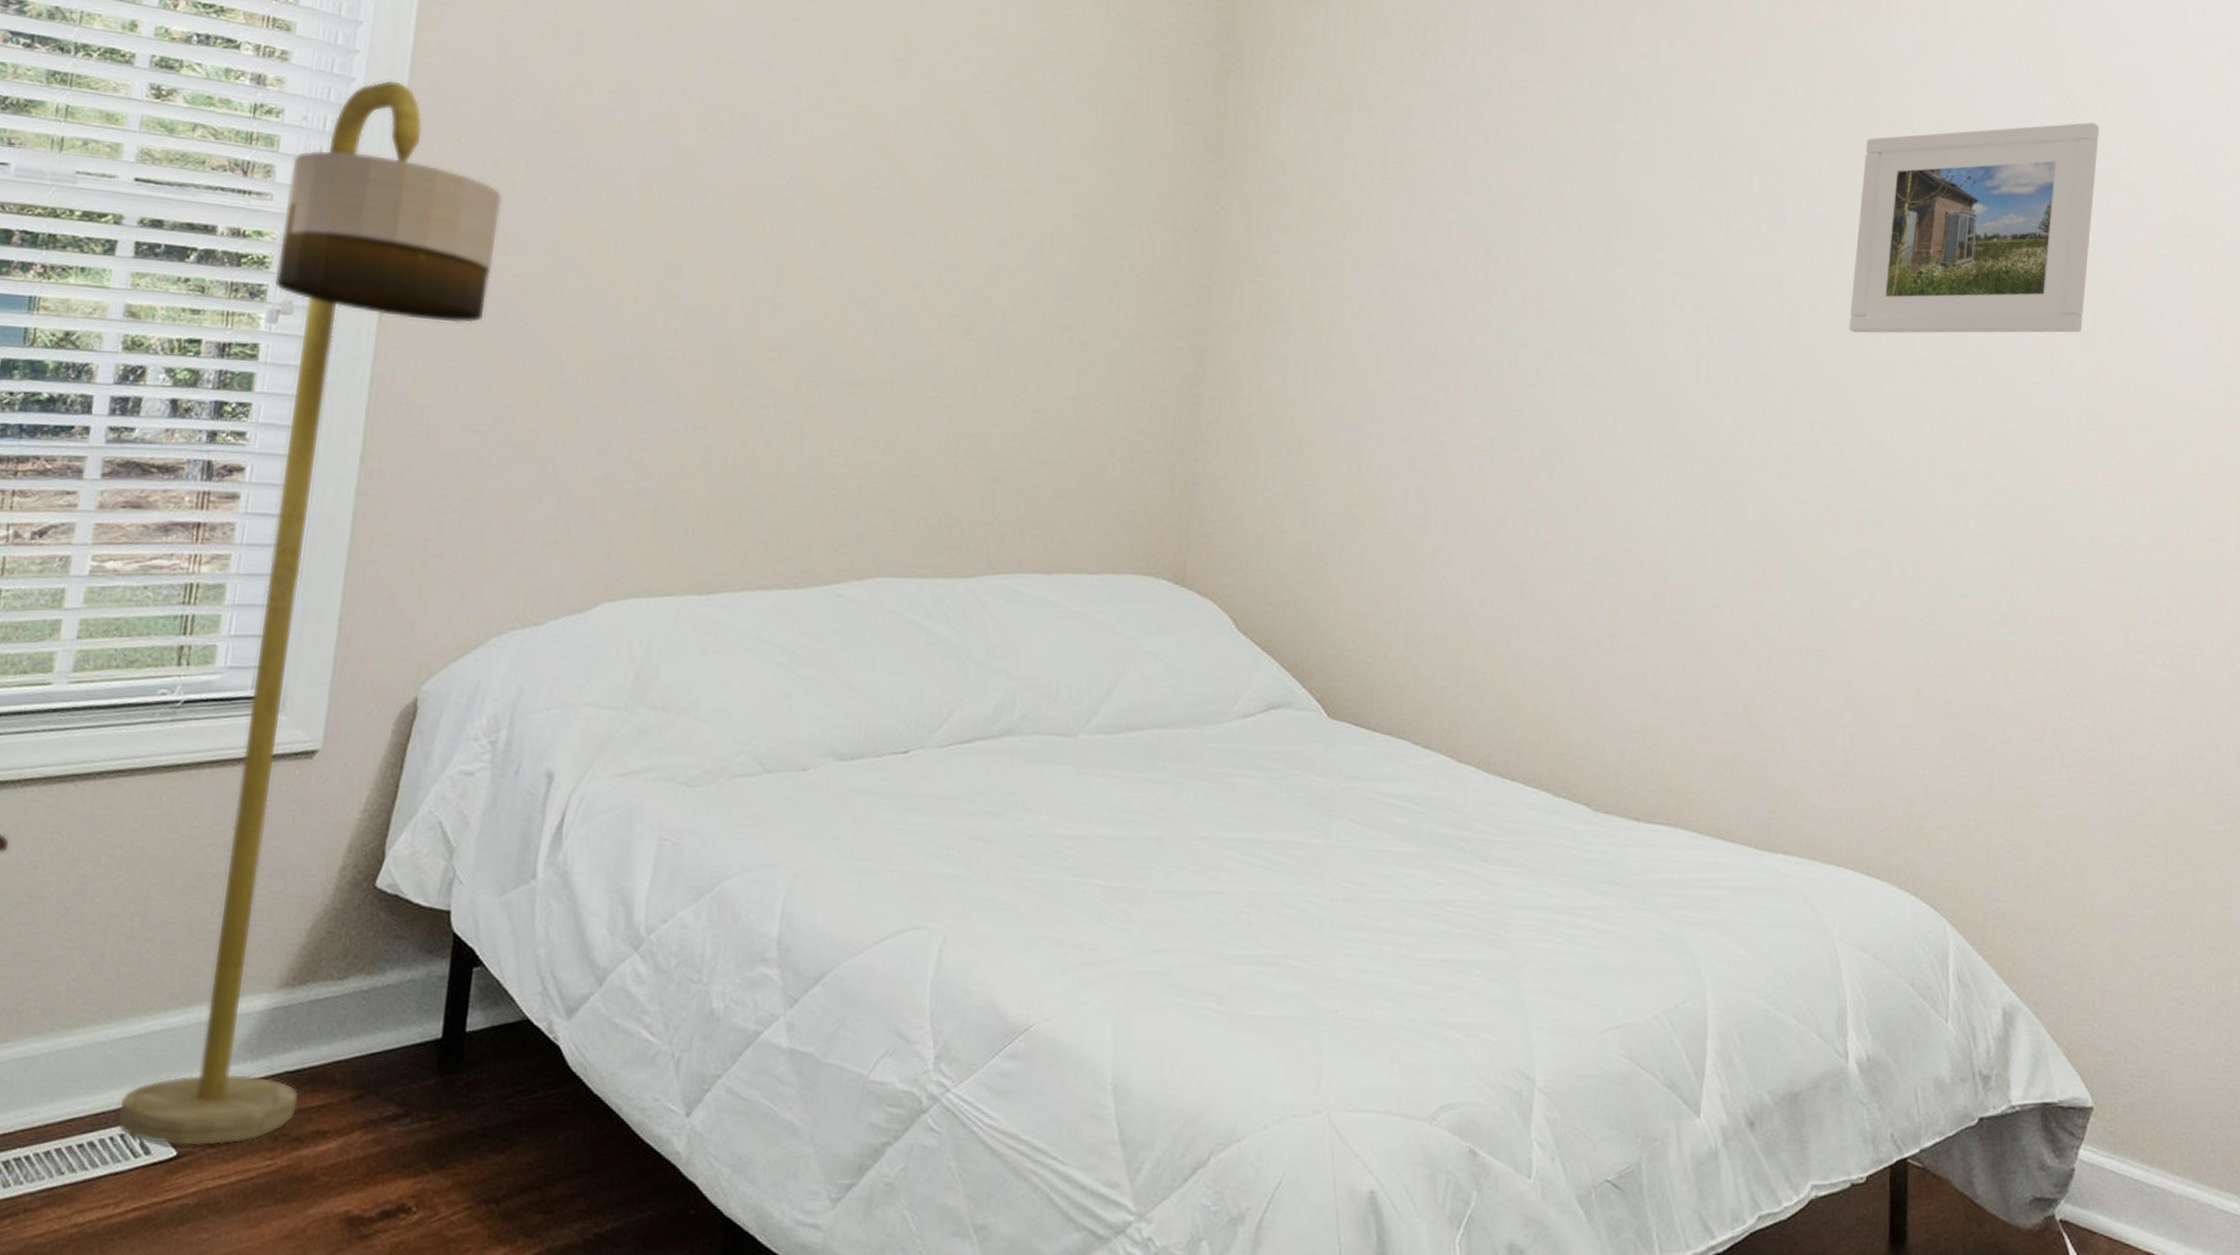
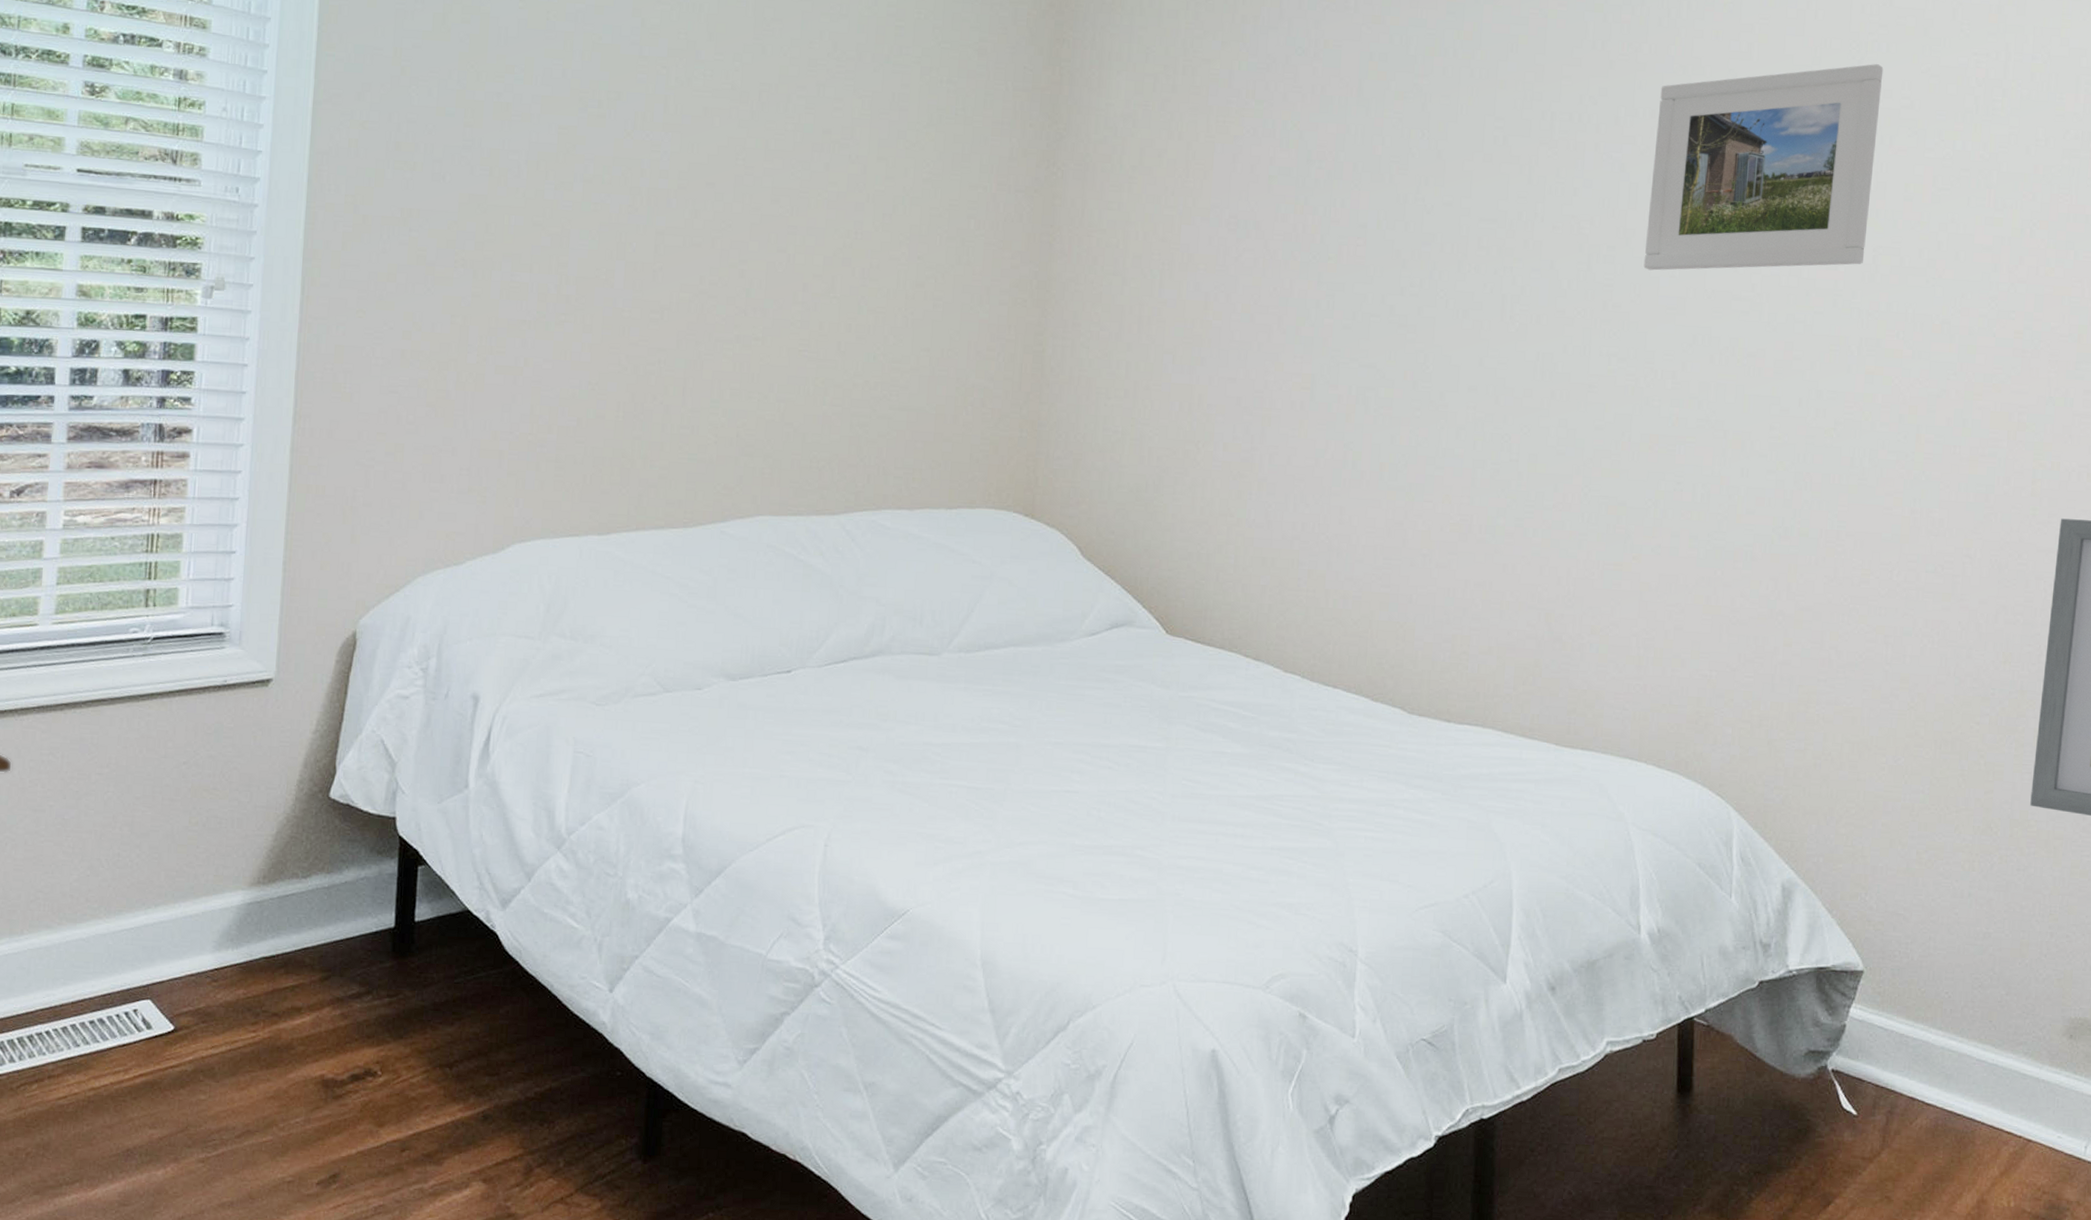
floor lamp: present [116,79,503,1147] -> none [121,71,406,1022]

